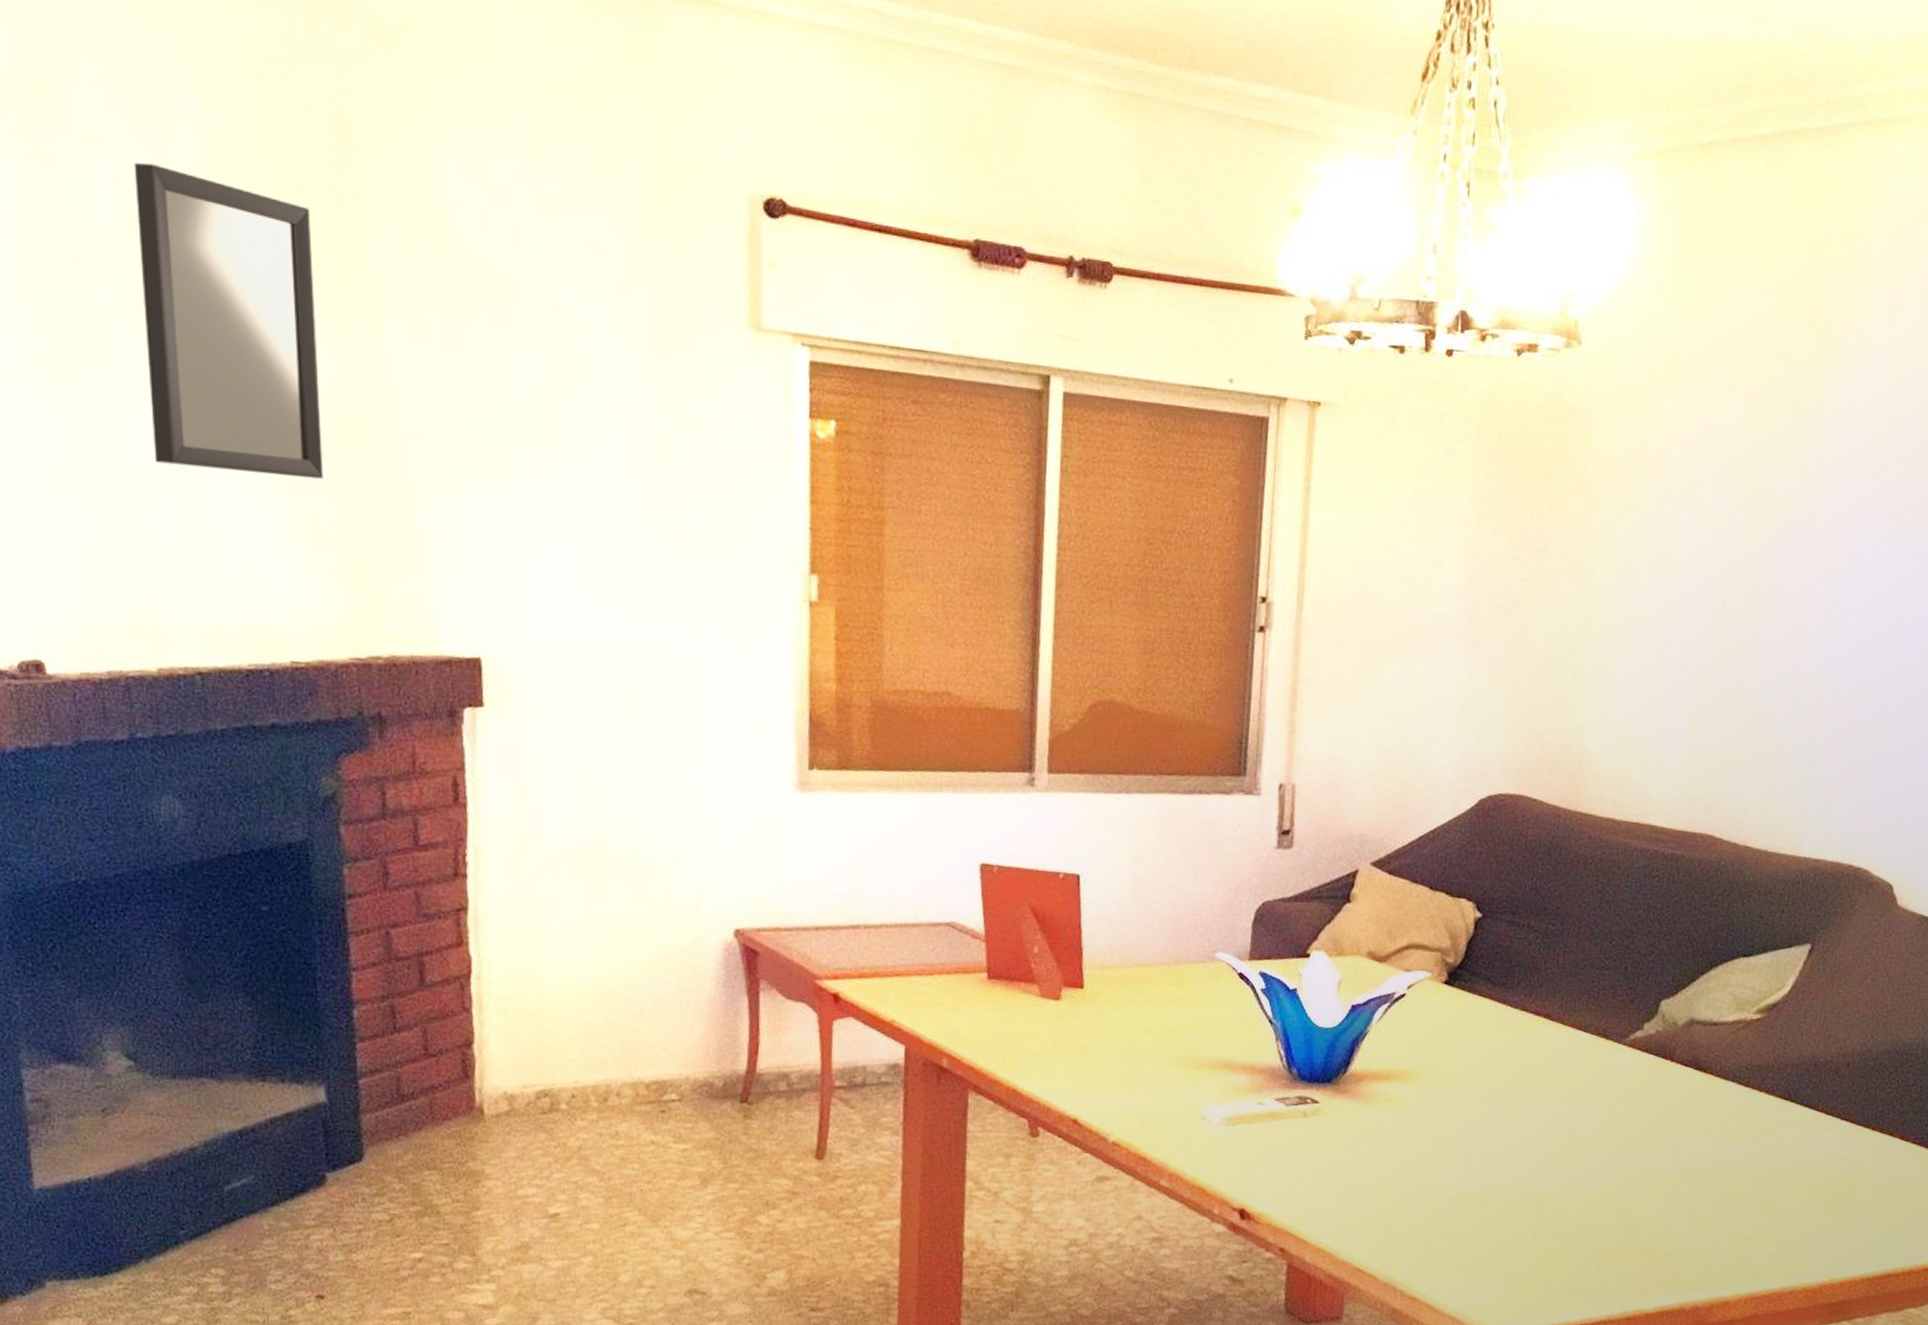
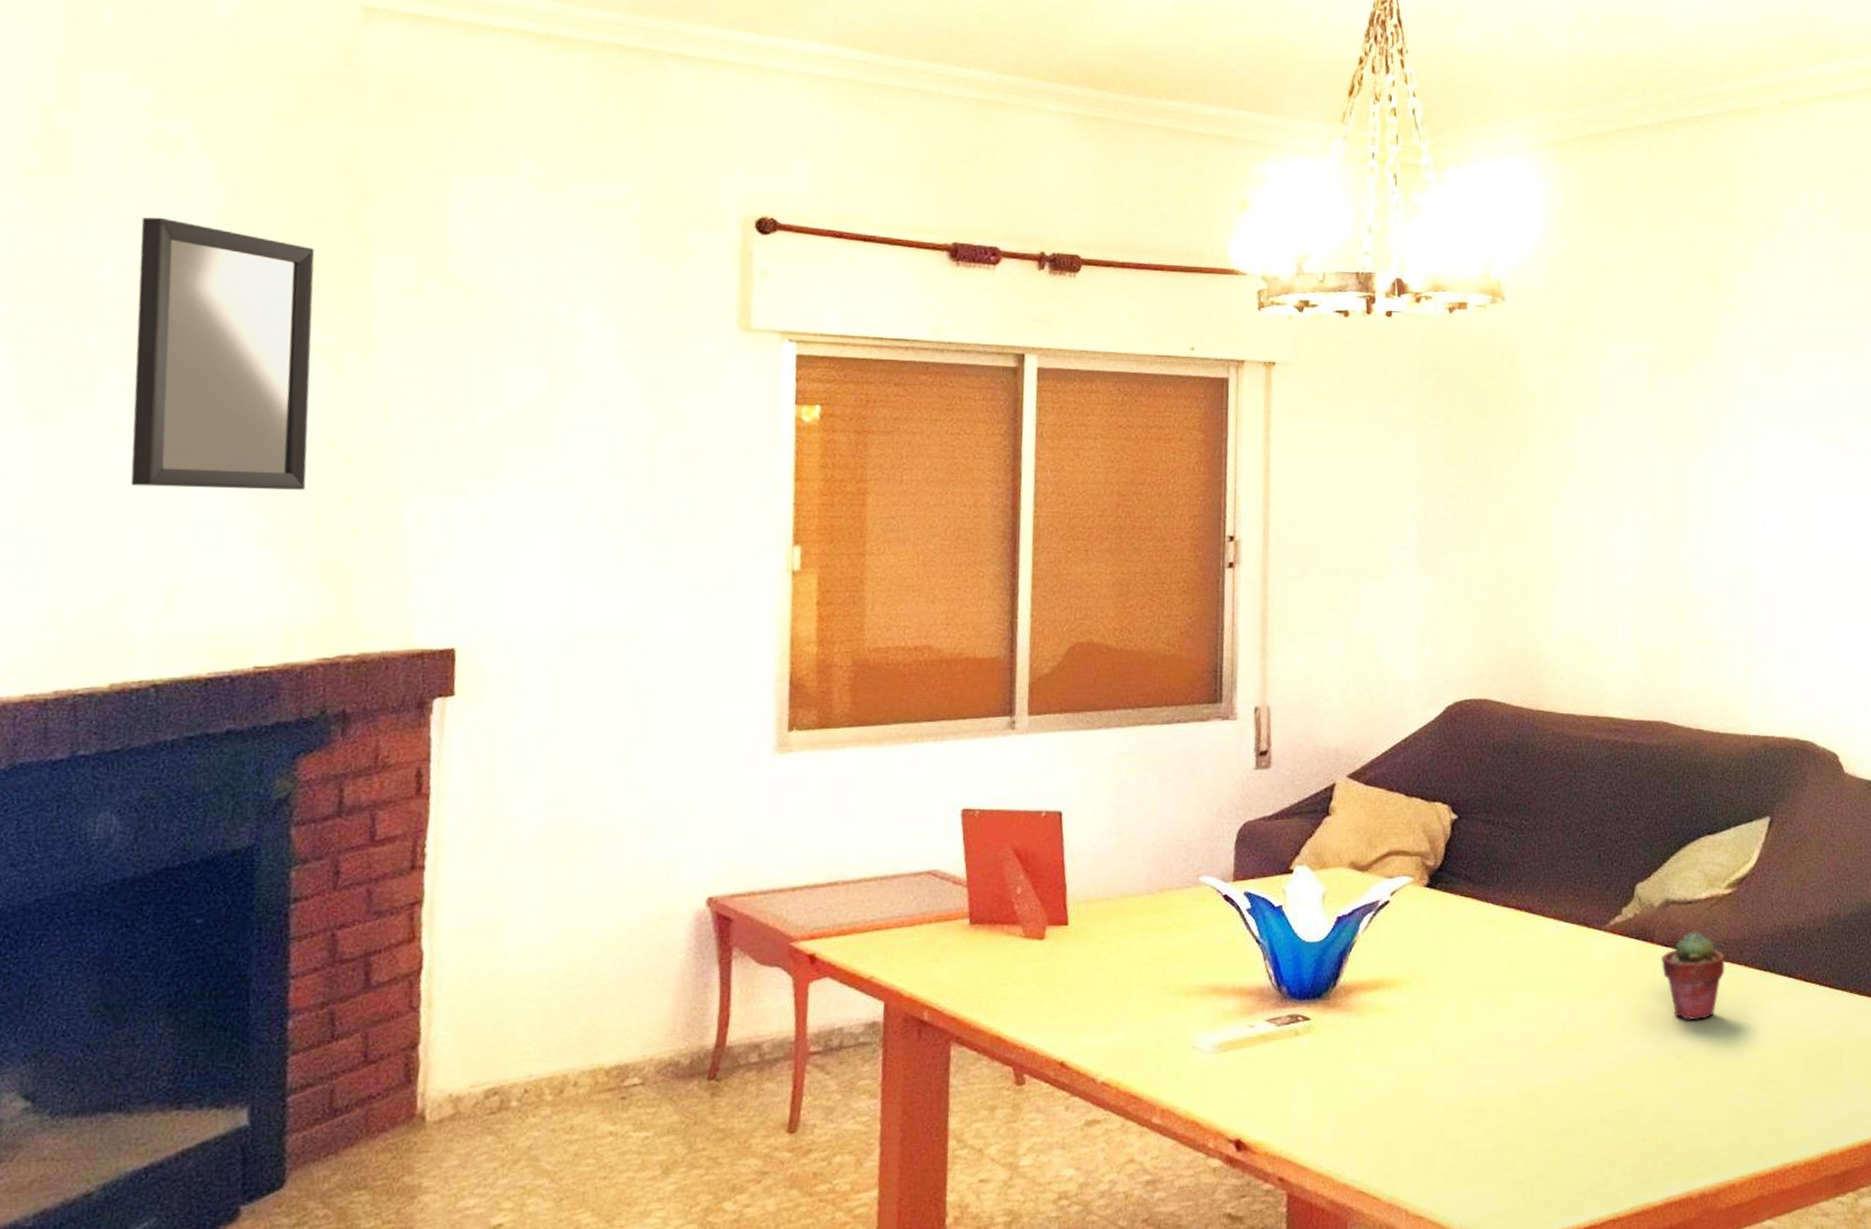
potted succulent: none [1679,1053,1746,1142] -> present [1661,931,1725,1021]

